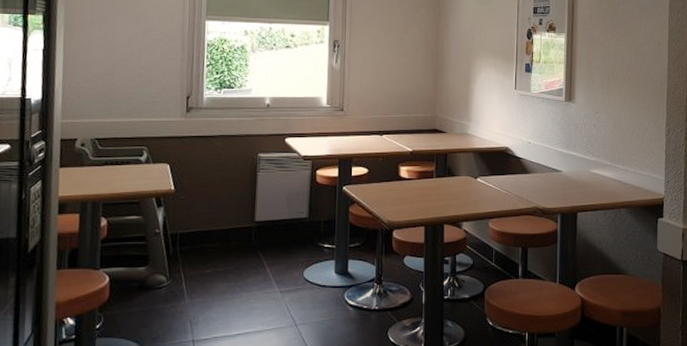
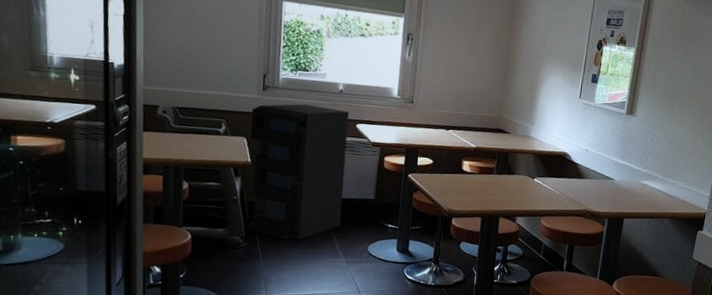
storage cabinet: none [165,123,278,273] -> present [242,104,350,240]

